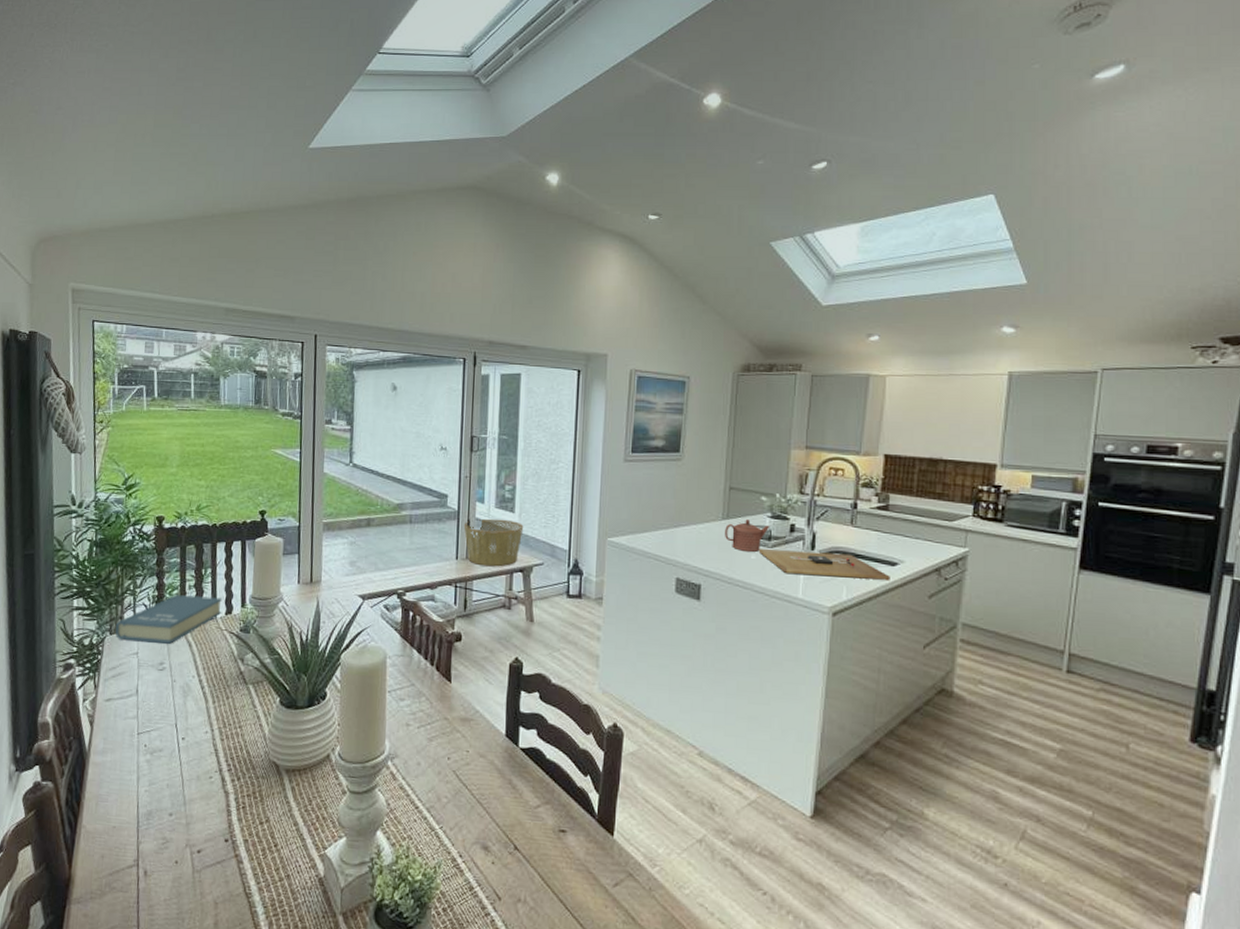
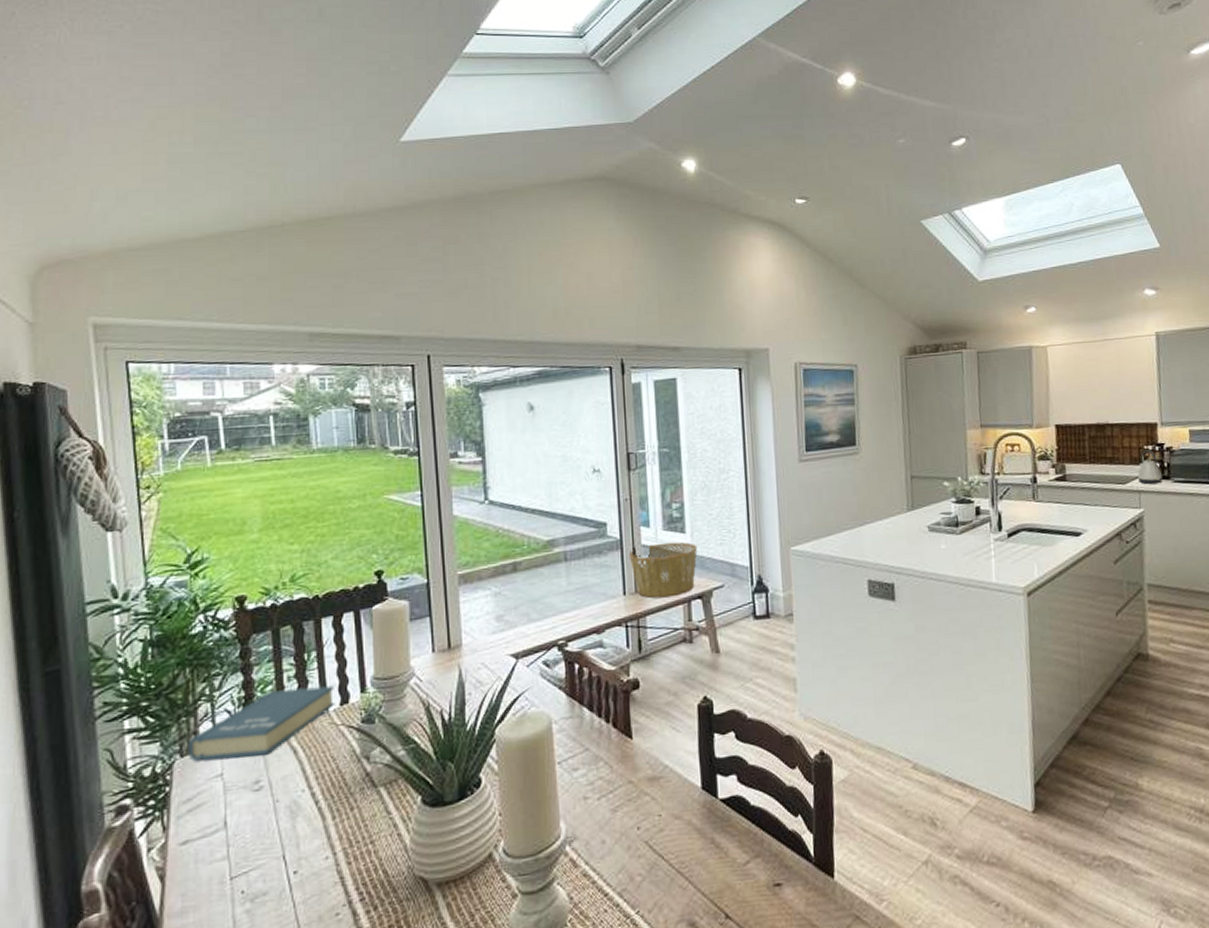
teapot: present [725,519,770,552] -> none [911,508,956,542]
cutting board: present [758,549,890,580] -> none [947,530,1077,559]
kettle: none [966,490,994,526] -> present [1137,450,1163,485]

